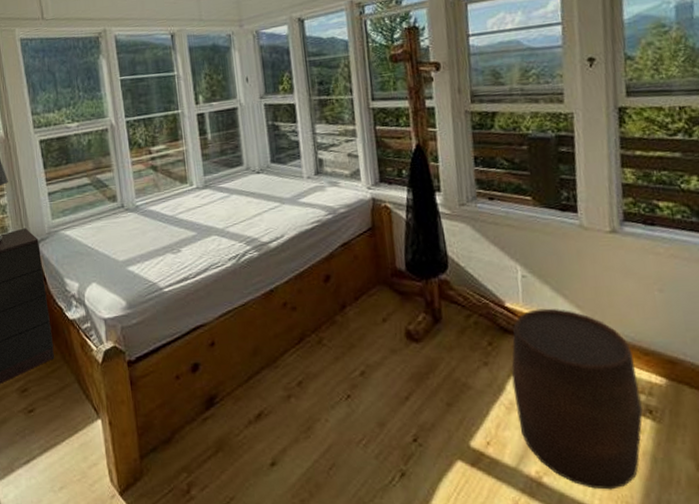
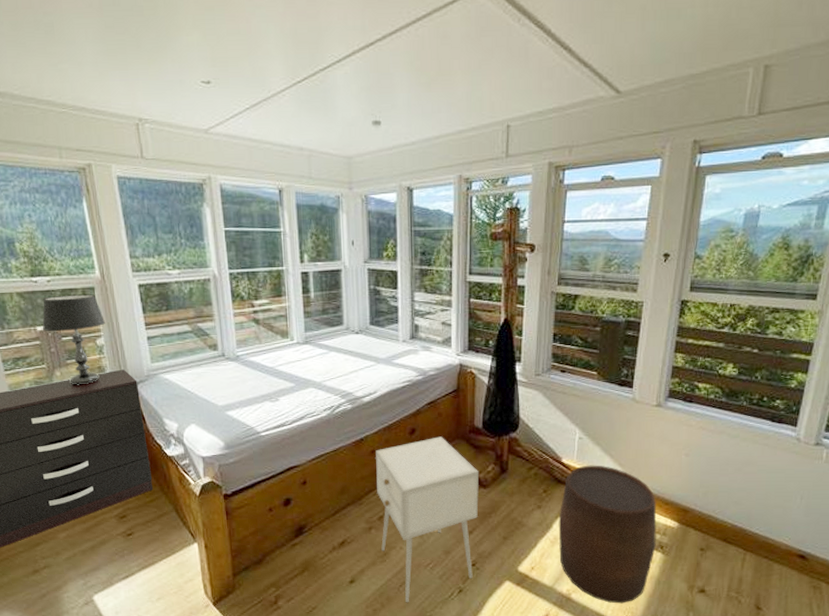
nightstand: none [288,283,416,491] -> present [375,436,479,603]

